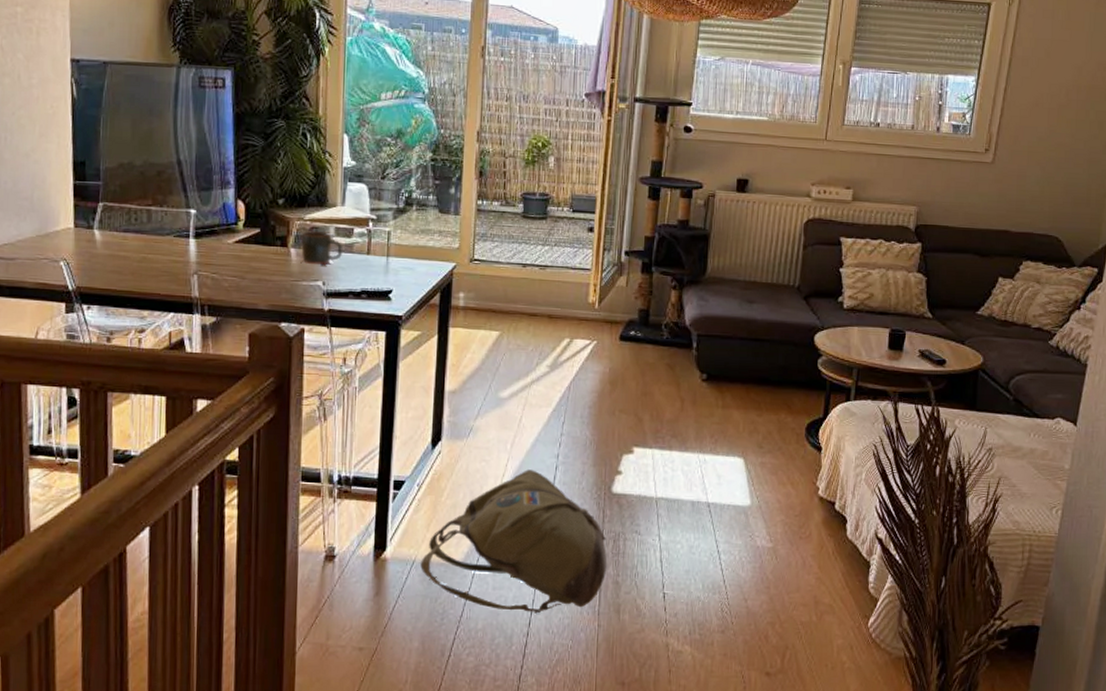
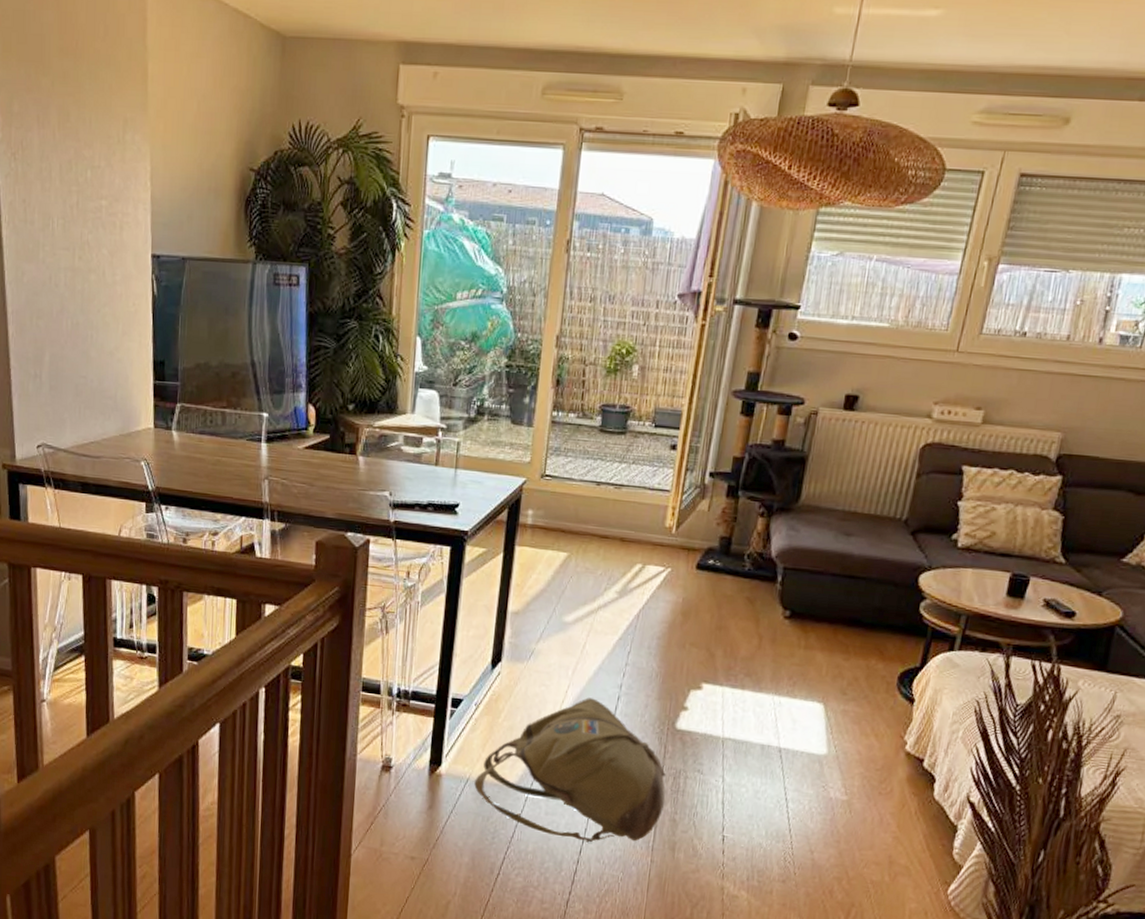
mug: present [301,230,344,264] -> none [369,439,412,474]

